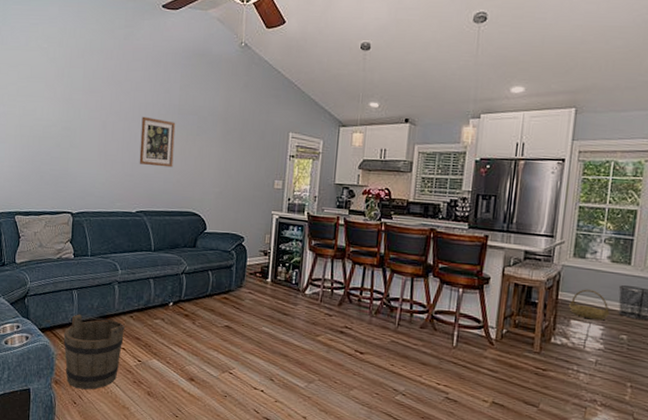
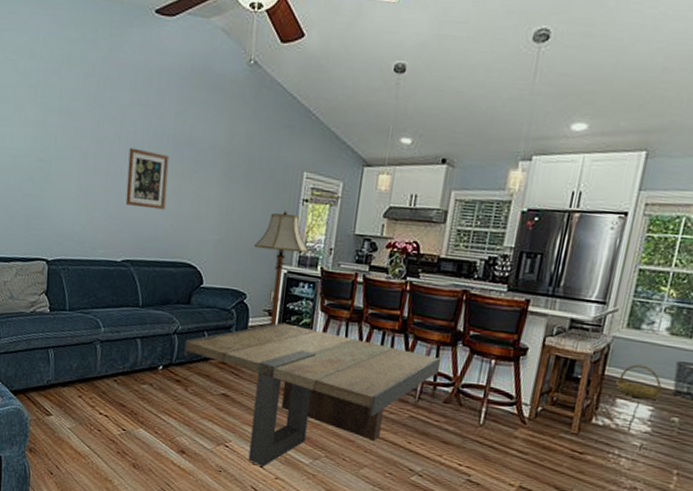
bucket: present [63,314,125,390] -> none [38,375,108,460]
coffee table: none [191,261,416,391] -> present [184,322,442,467]
floor lamp: none [250,165,297,265] -> present [254,210,309,326]

